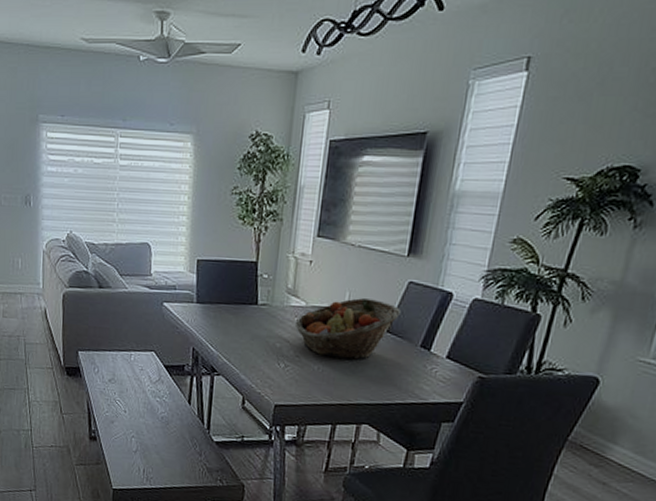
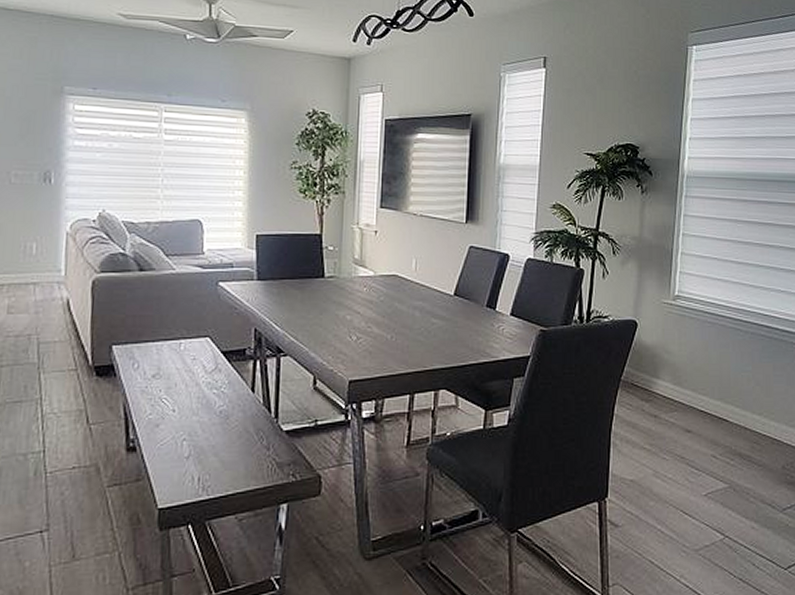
fruit basket: present [294,298,400,360] -> none [364,264,465,325]

